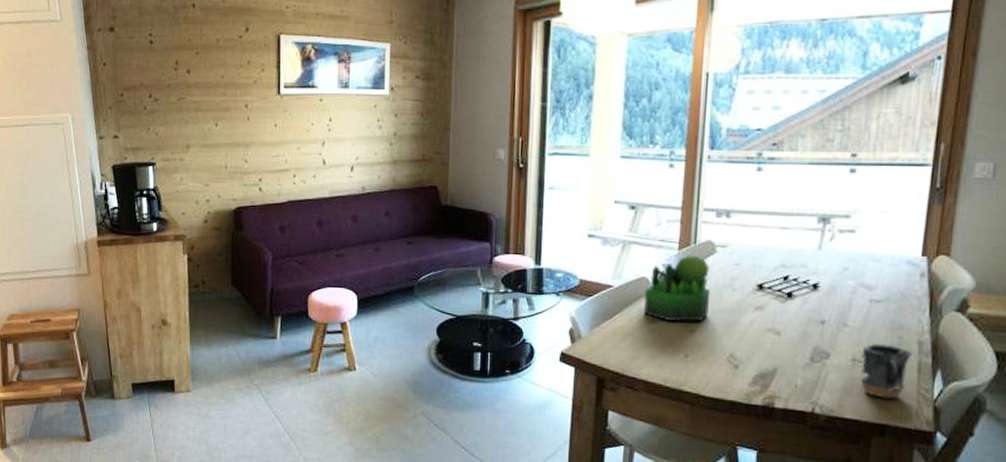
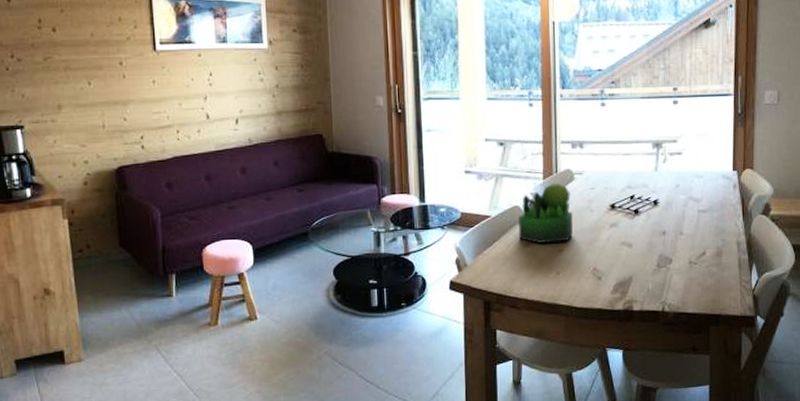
mug: present [861,344,913,399] -> none [696,247,734,293]

